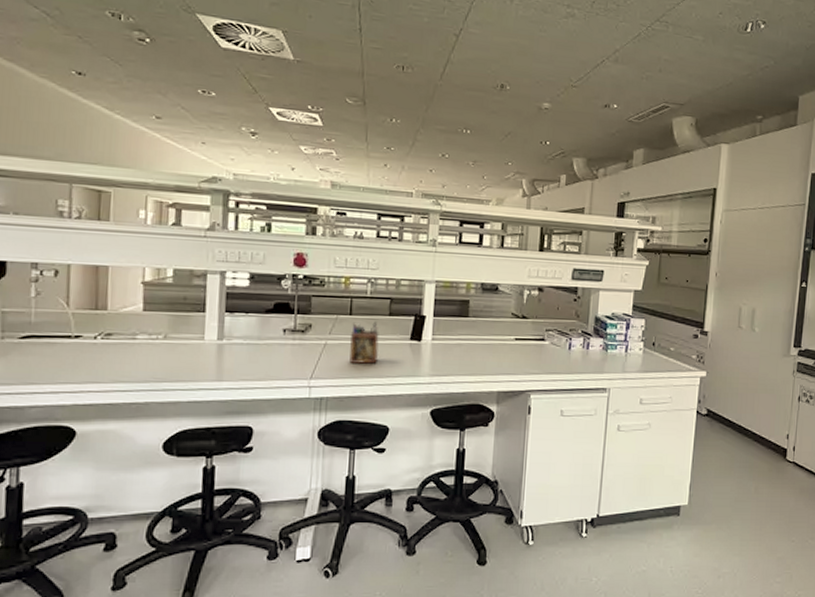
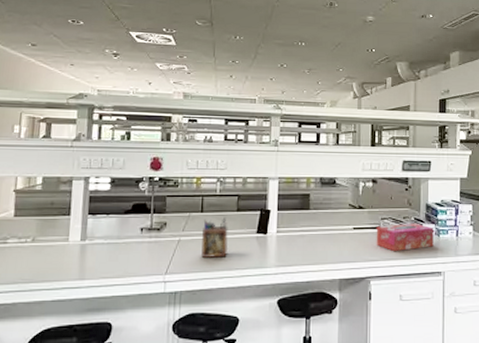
tissue box: none [538,336,602,366] -> present [376,223,434,252]

